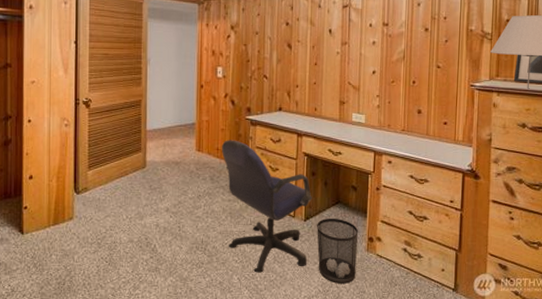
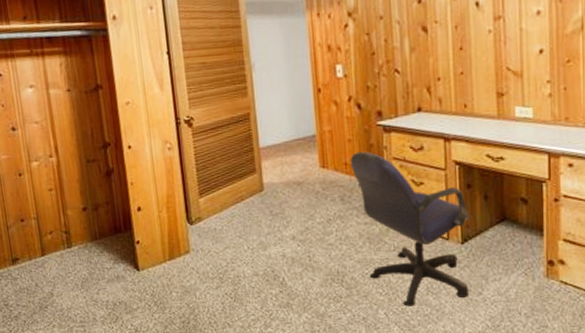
waste bin: present [317,218,359,284] -> none [478,238,534,317]

